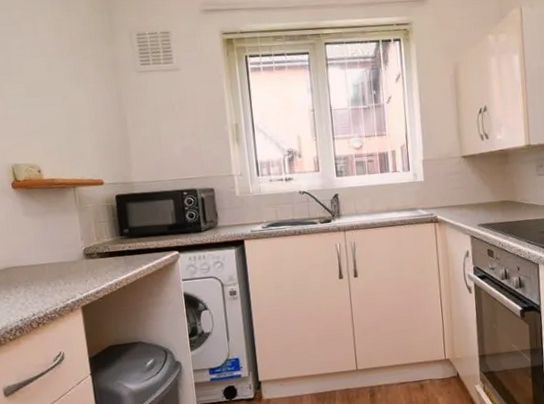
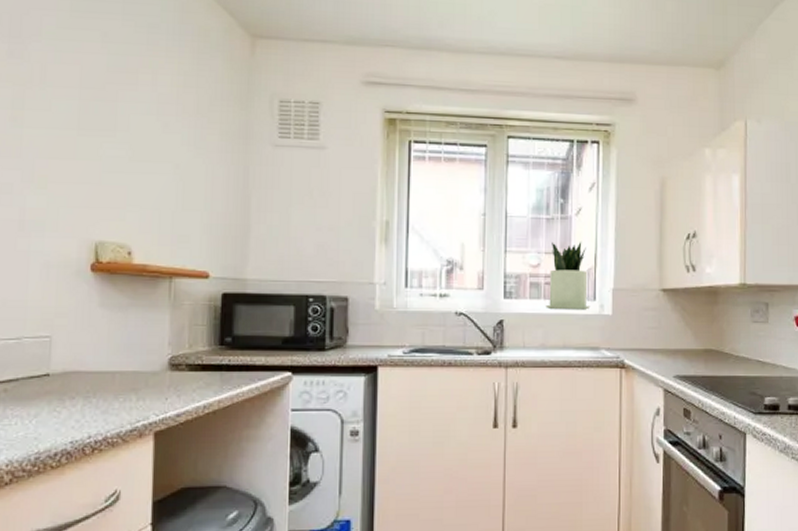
planter: none [370,125,406,182] -> present [546,242,590,310]

